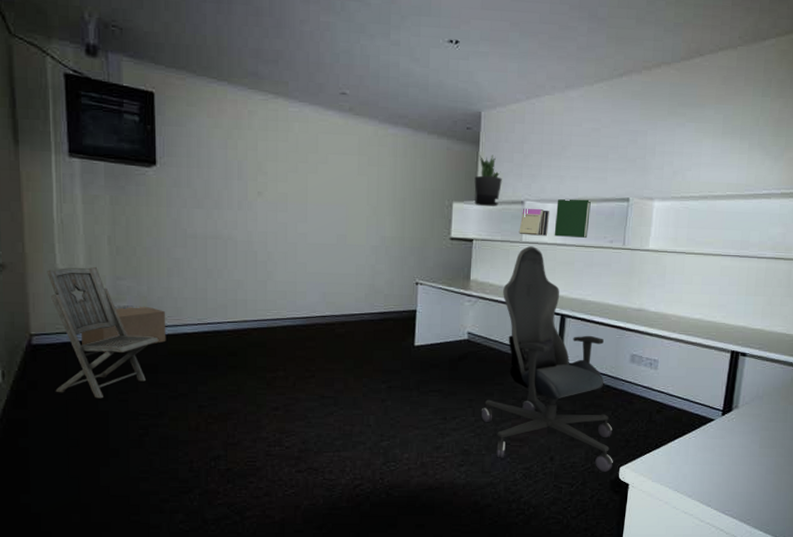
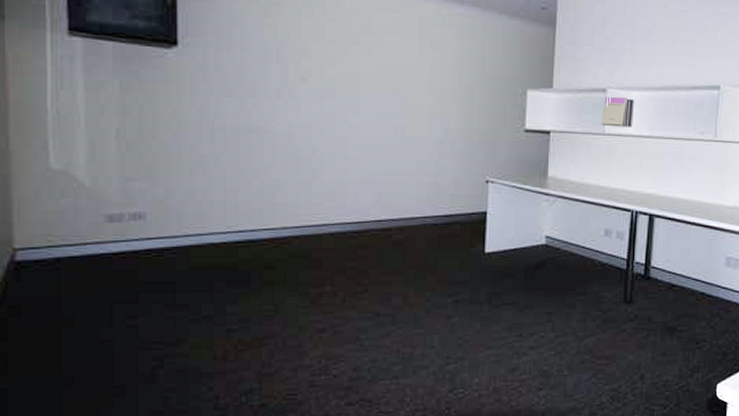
folding chair: present [47,266,159,399] -> none [37,165,178,325]
cardboard box: present [82,306,166,352] -> none [80,212,188,268]
planter: present [474,155,502,206] -> none [551,37,582,95]
office chair: present [481,246,613,473] -> none [561,139,710,391]
binder: present [554,199,591,239] -> none [640,86,679,130]

